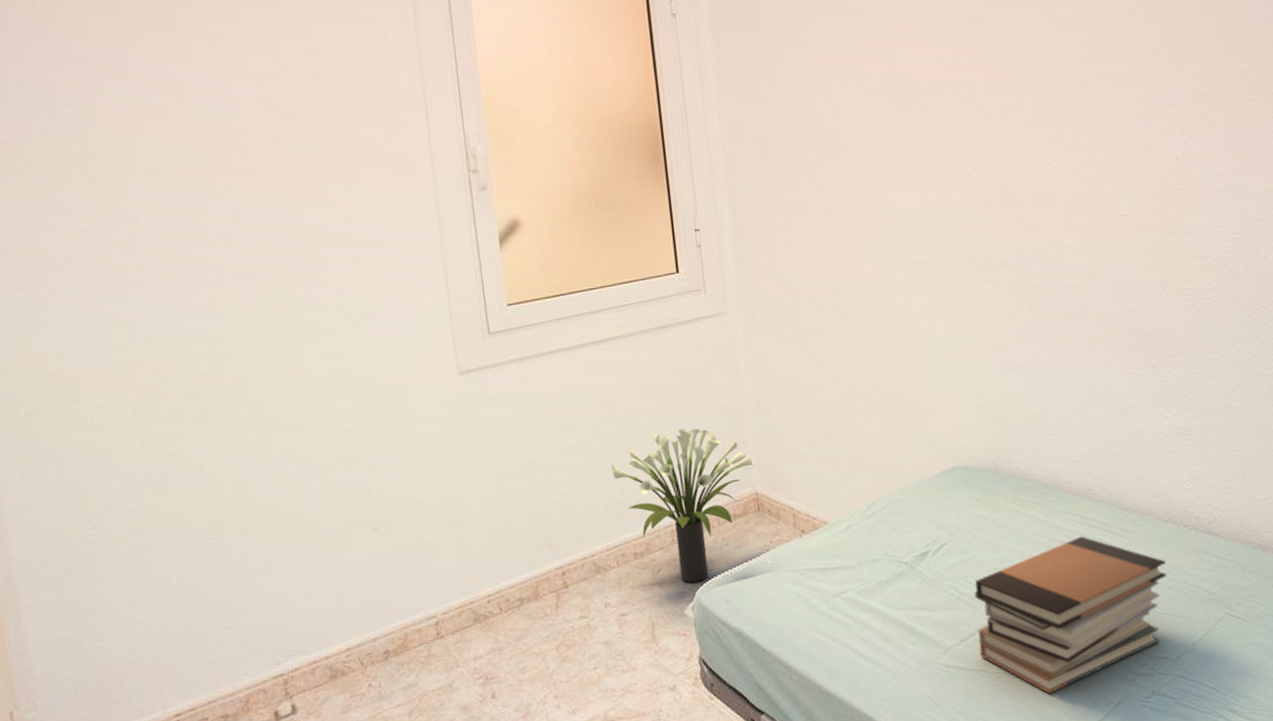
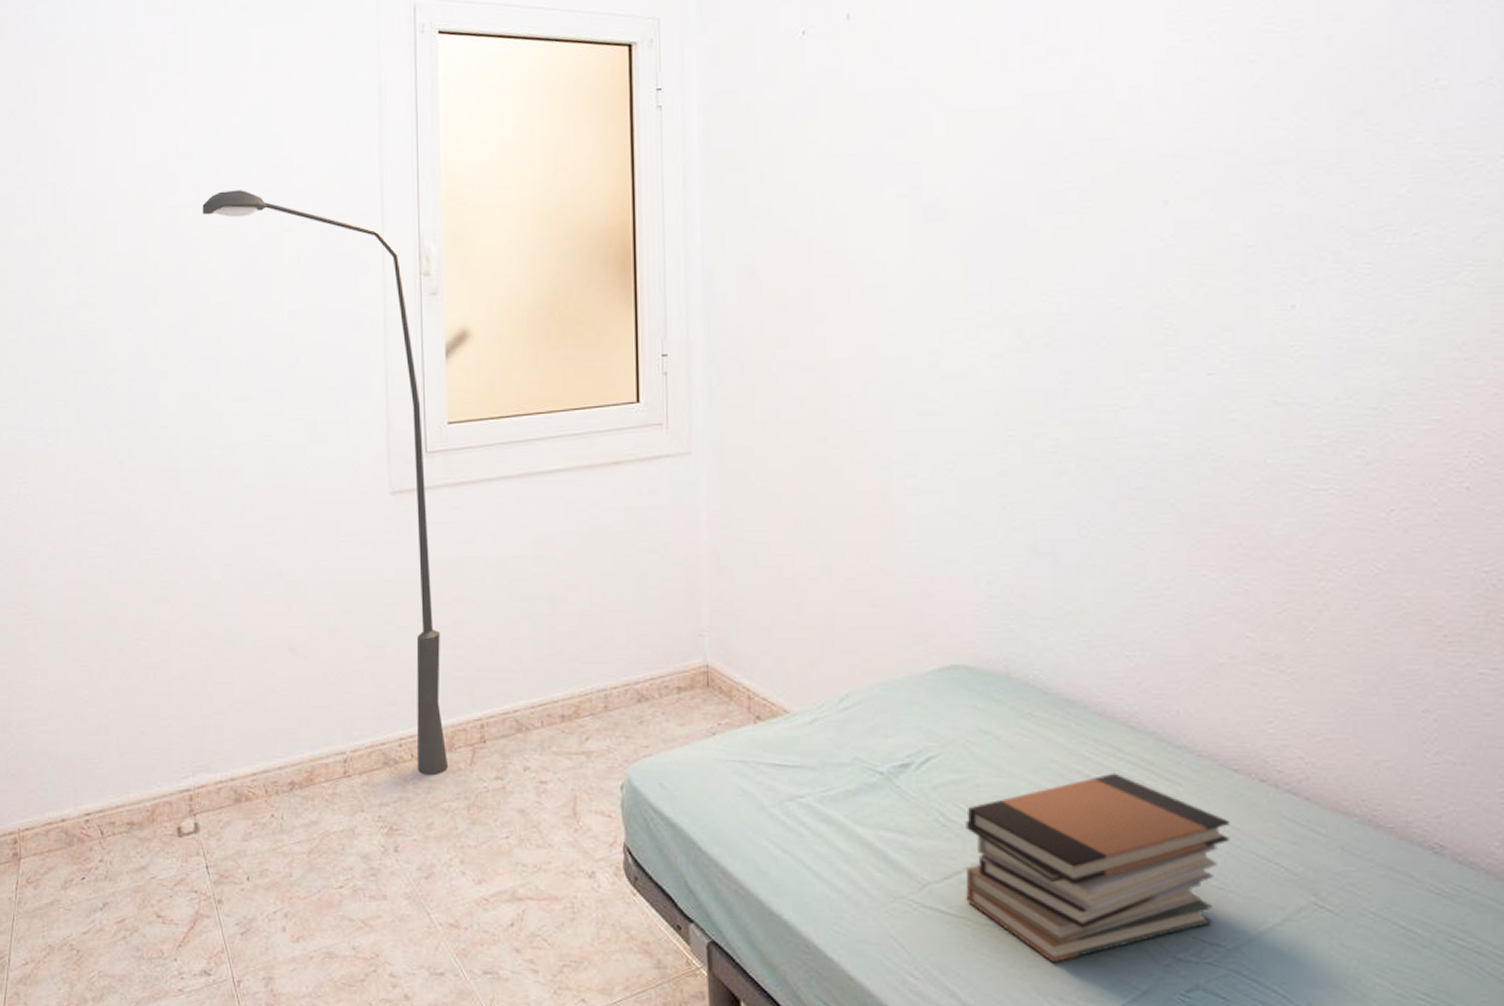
floor lamp: none [244,101,536,625] -> present [202,190,449,776]
potted plant: present [612,428,756,583] -> none [545,580,709,758]

